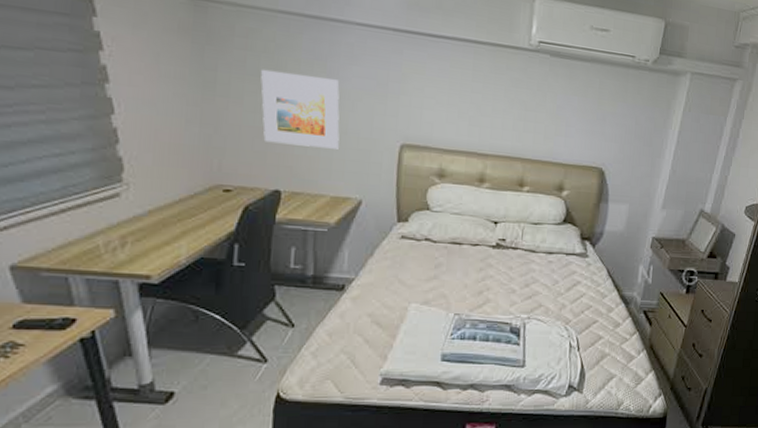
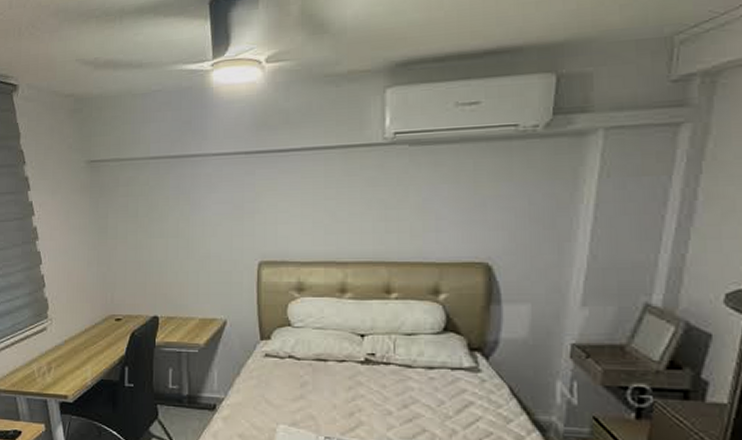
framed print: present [261,69,340,149] -> none [139,209,204,274]

